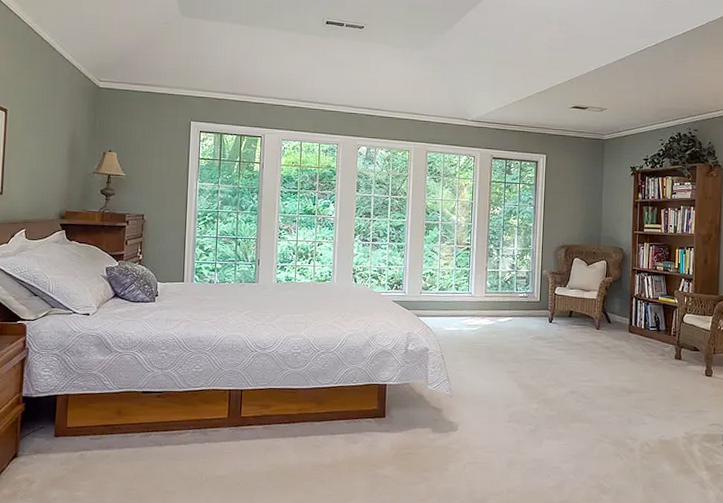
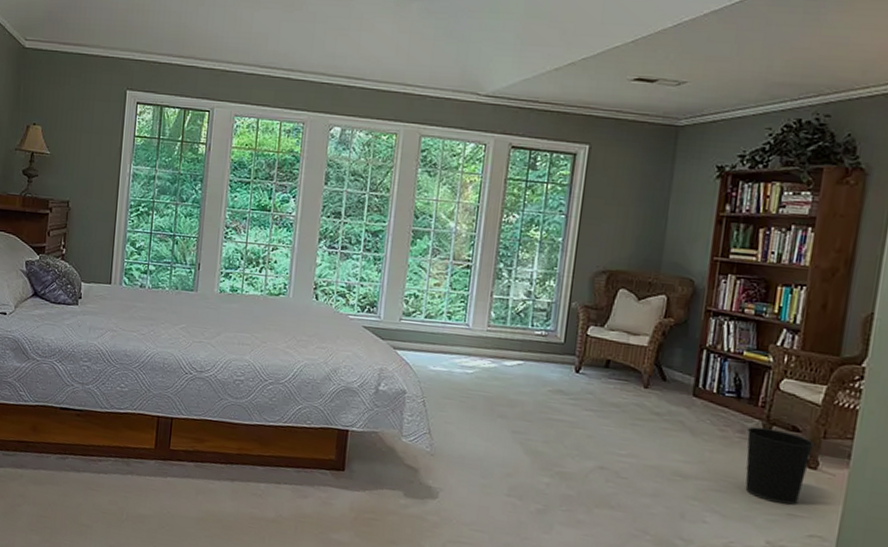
wastebasket: none [665,350,709,404] -> present [745,427,815,505]

